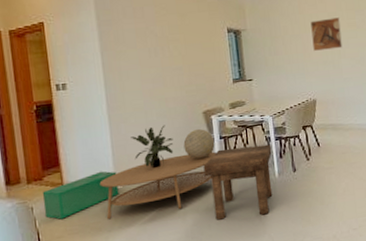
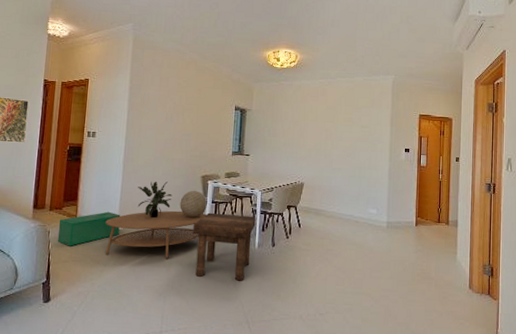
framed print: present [310,17,343,51] -> none [309,110,338,140]

